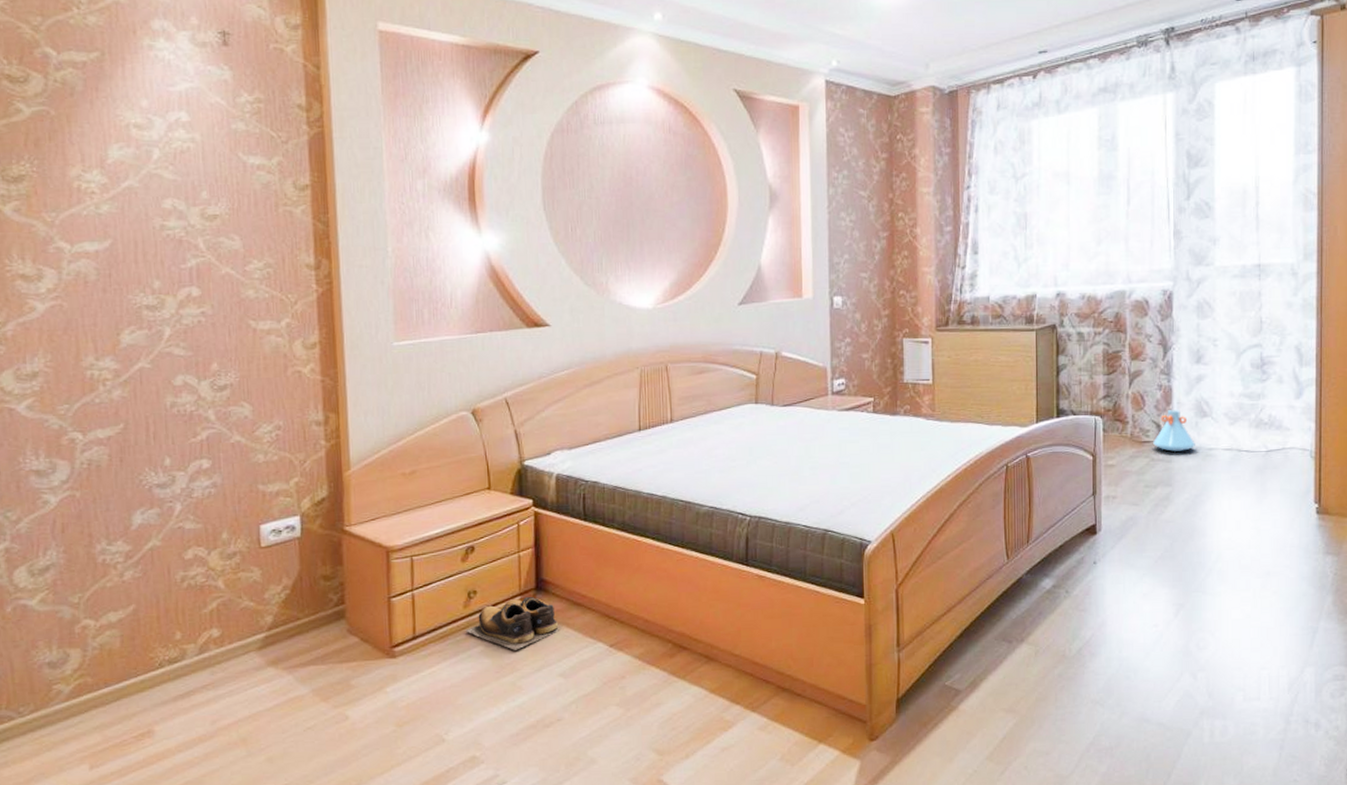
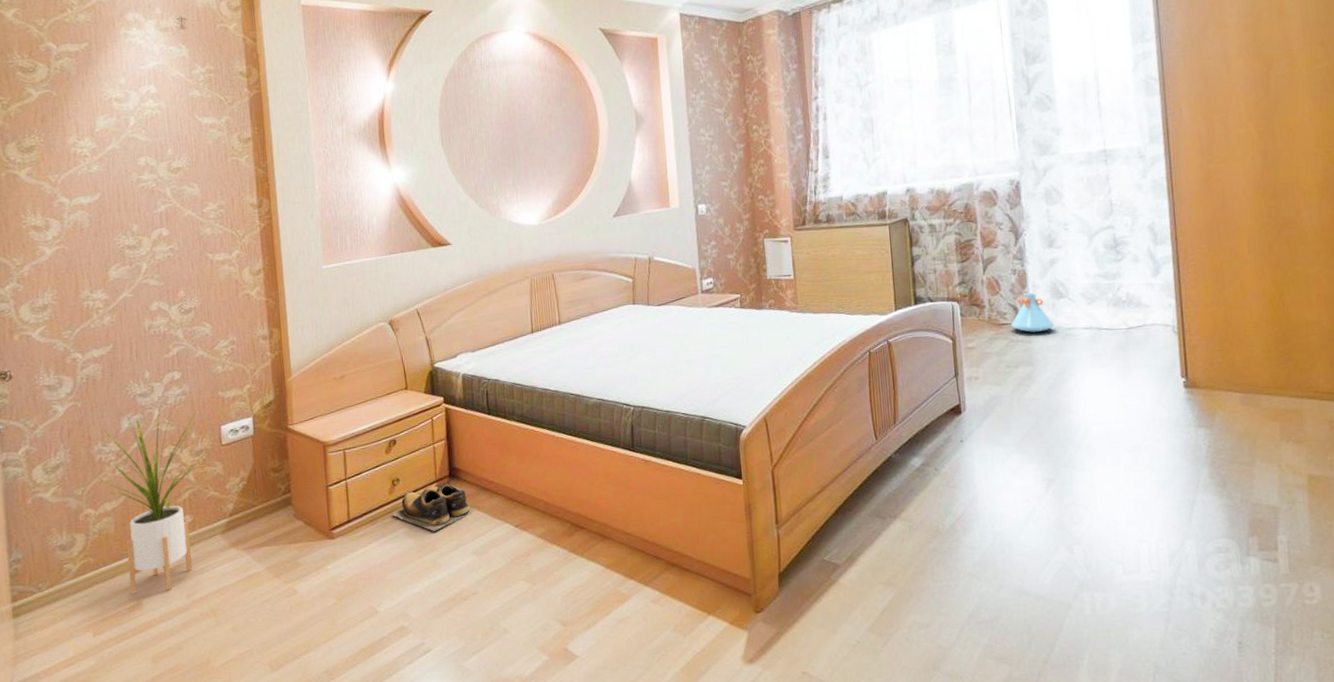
house plant: none [98,497,243,720] -> present [96,404,209,594]

